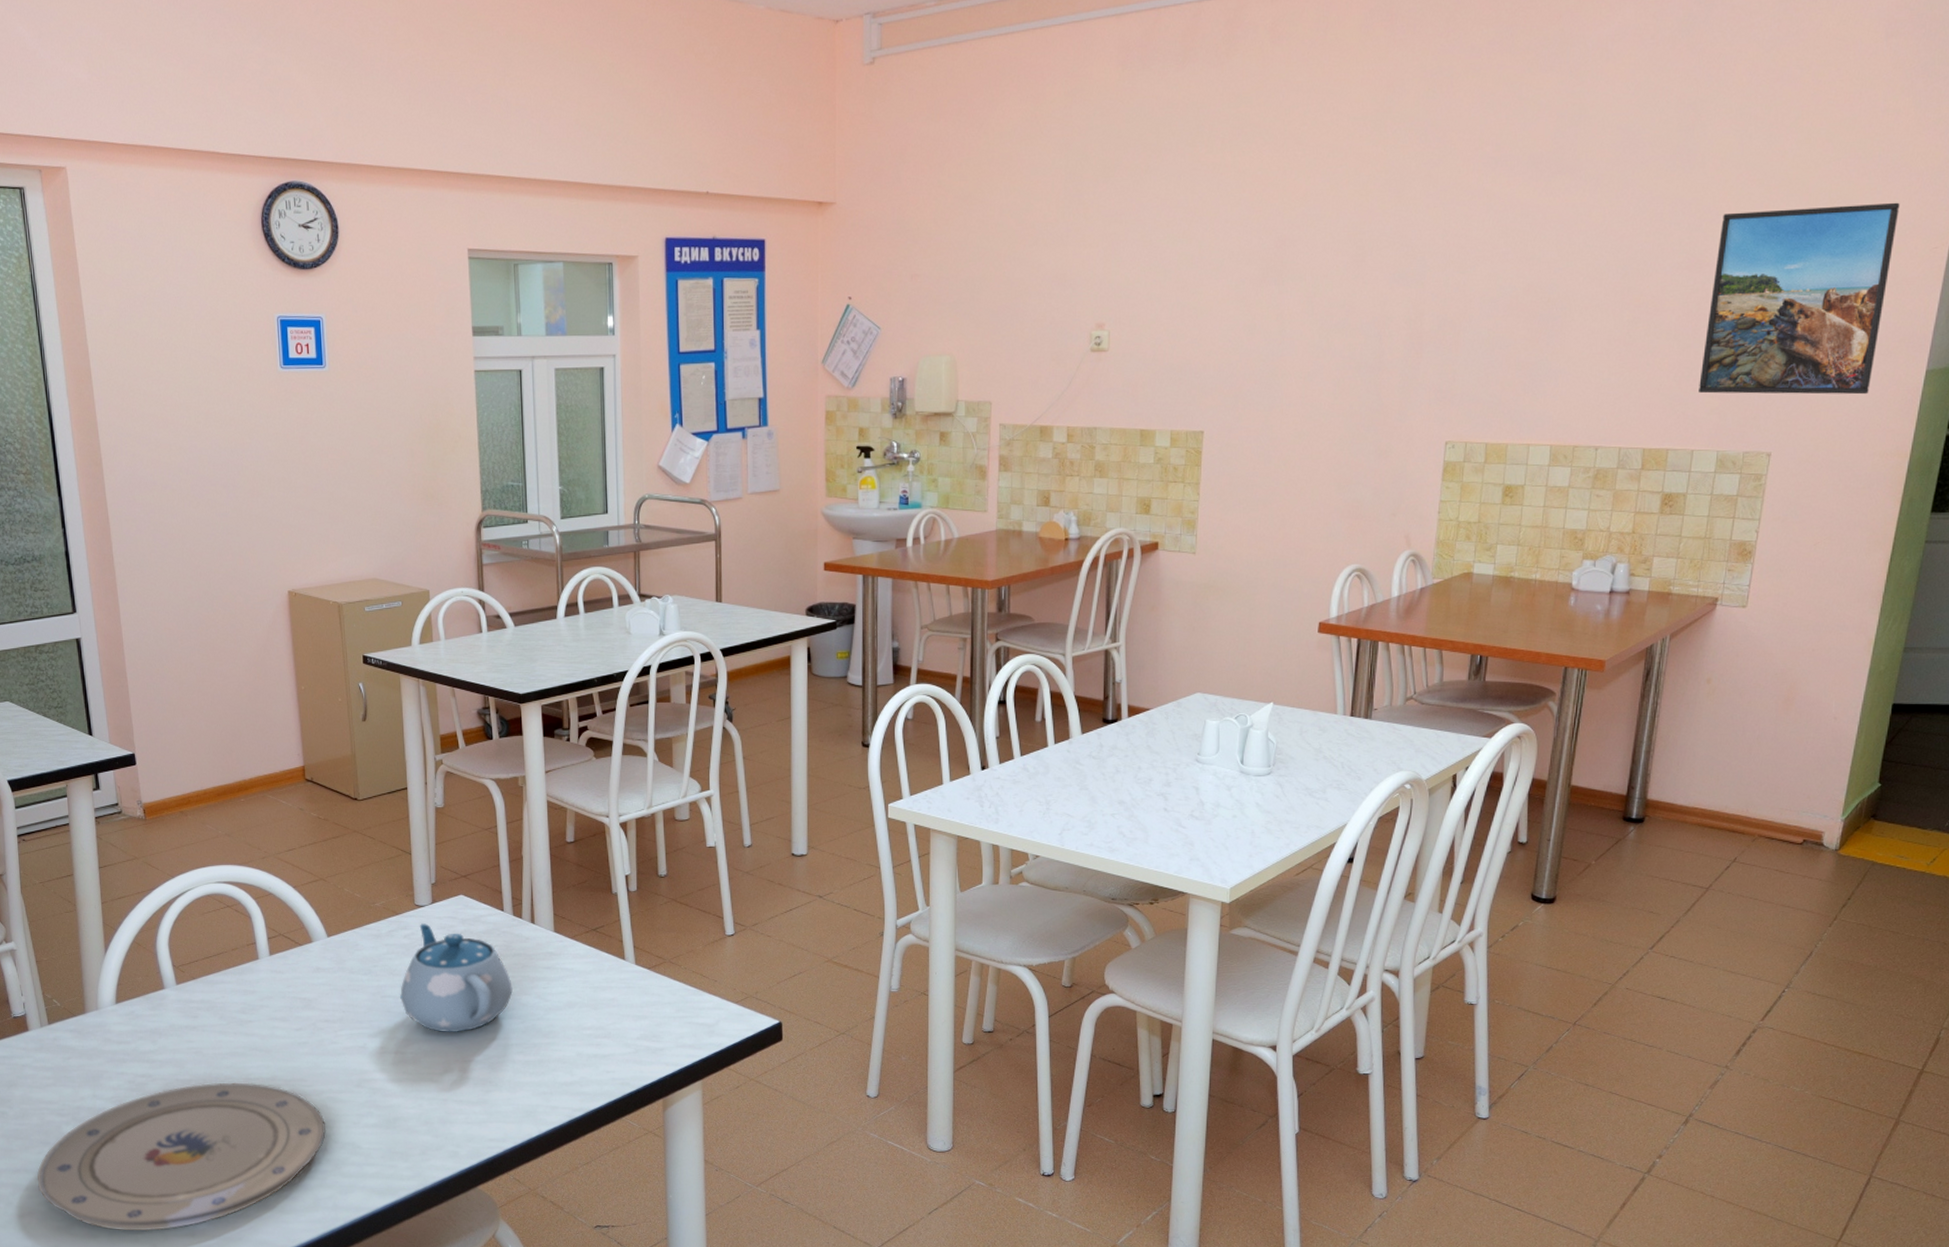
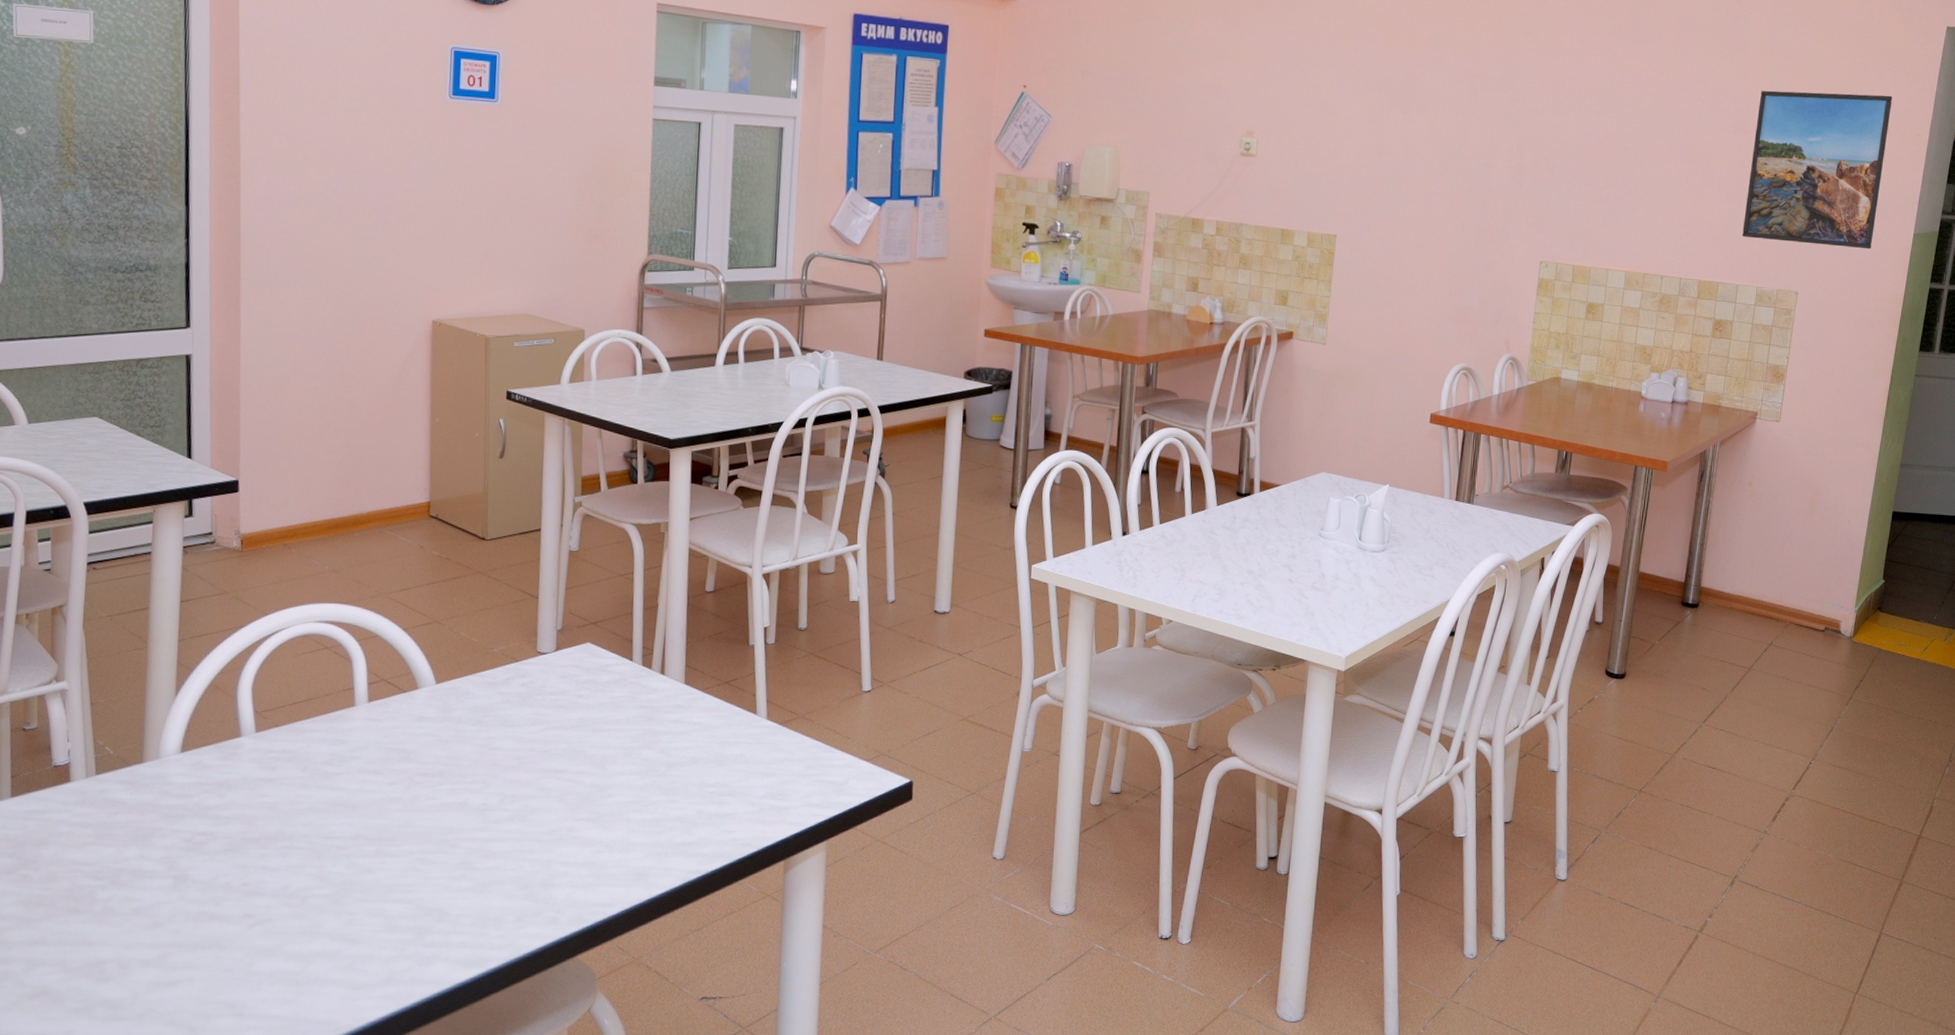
plate: present [37,1082,327,1231] -> none [57,841,412,1012]
teapot: present [400,923,514,1033] -> none [511,672,636,789]

